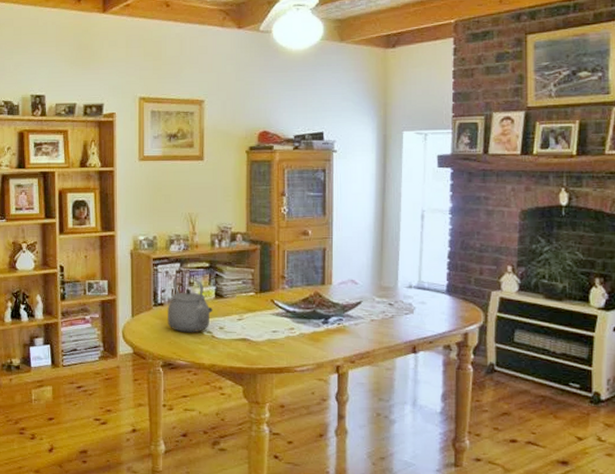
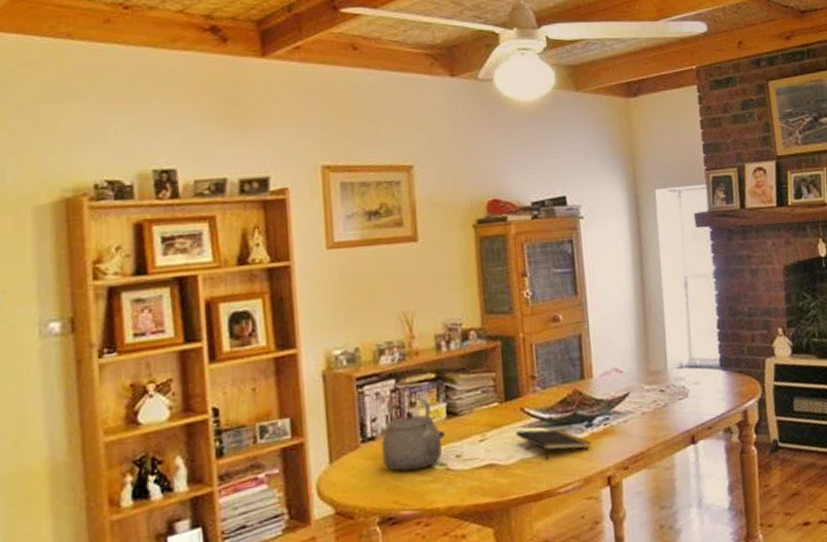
notepad: none [266,317,326,344] -> present [516,429,592,461]

